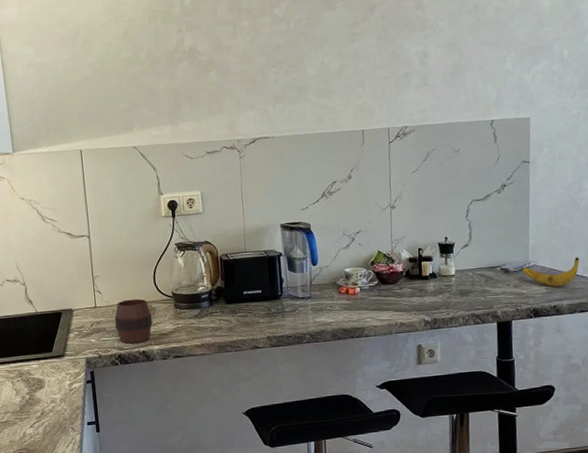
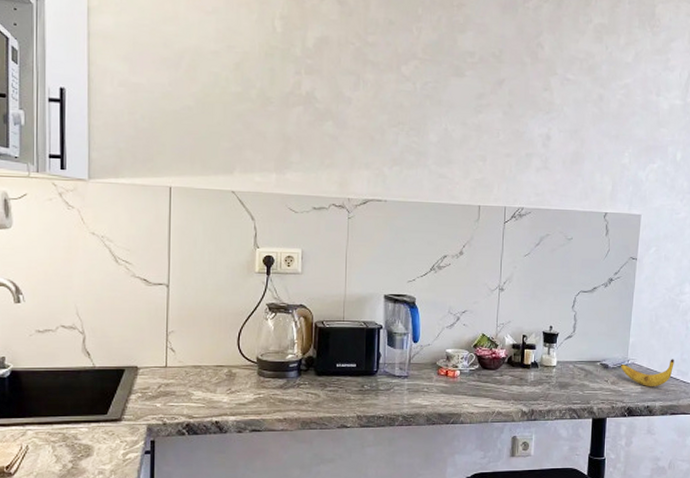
cup: present [115,298,153,344] -> none [187,361,231,411]

